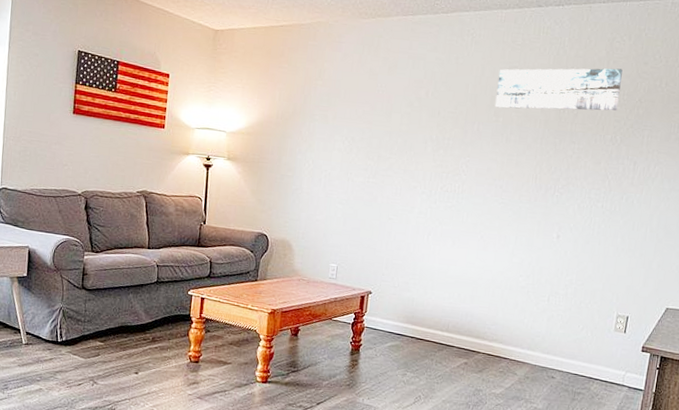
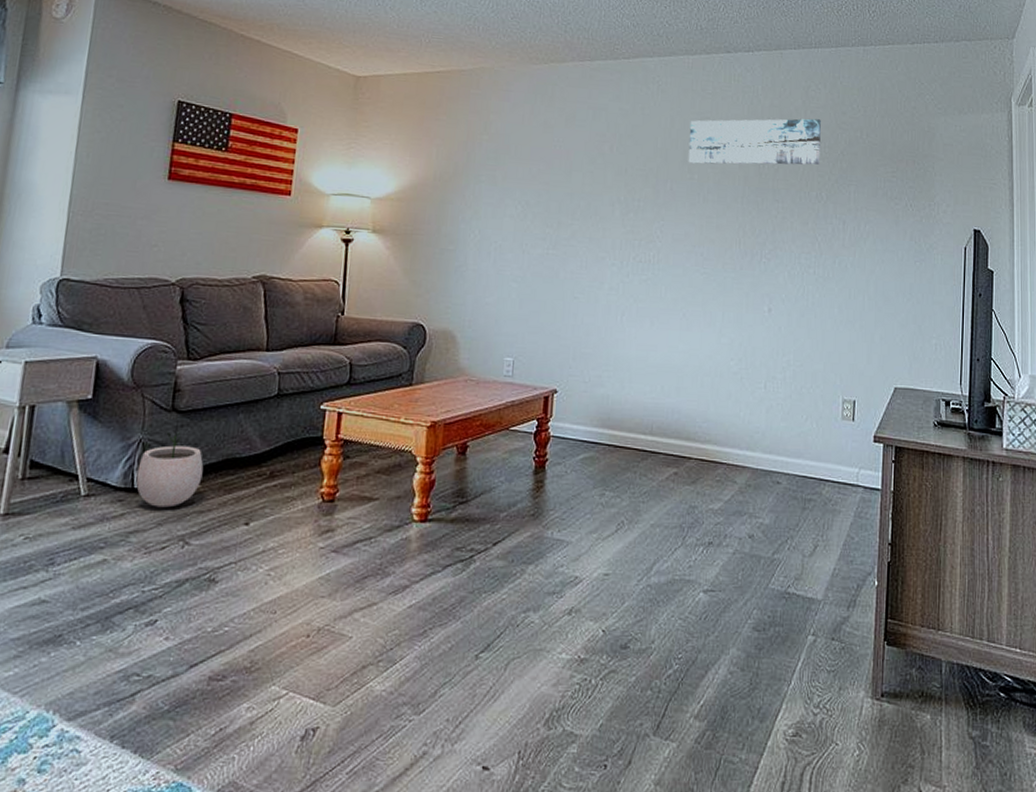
plant pot: none [59,303,105,357] -> present [135,430,204,508]

